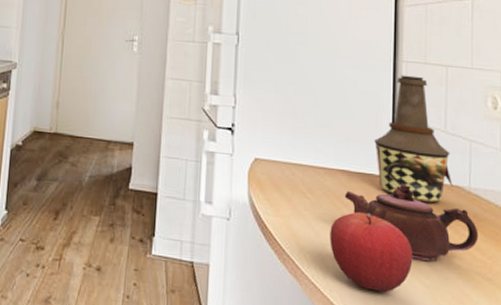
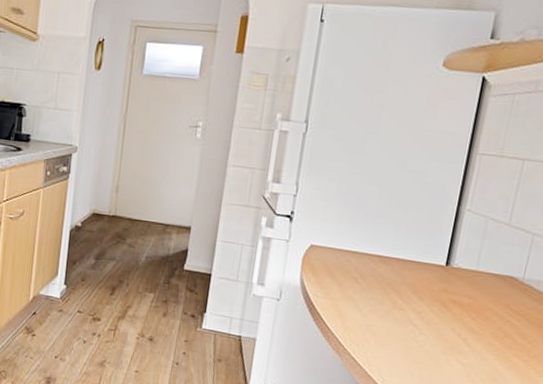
fruit: present [330,212,413,293] -> none [375,297,455,369]
teapot: present [344,184,479,262] -> none [395,274,524,344]
bottle: present [374,75,453,204] -> none [432,167,510,292]

